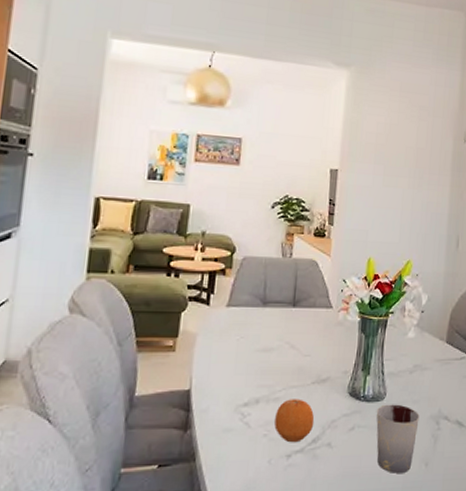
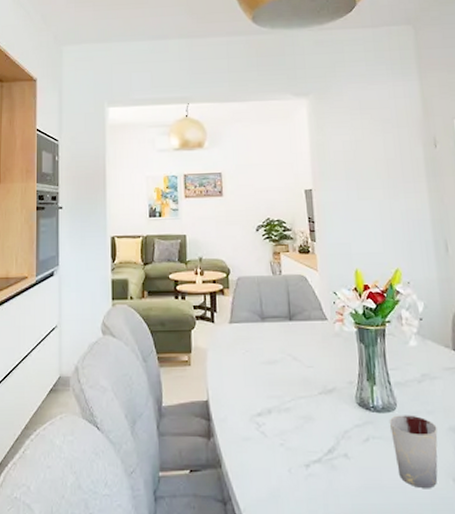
fruit: present [274,399,315,443] -> none [288,409,328,453]

